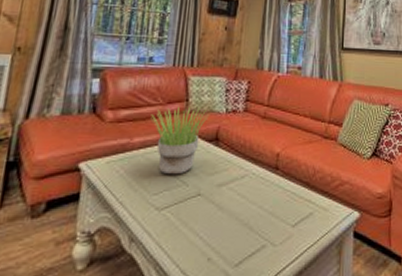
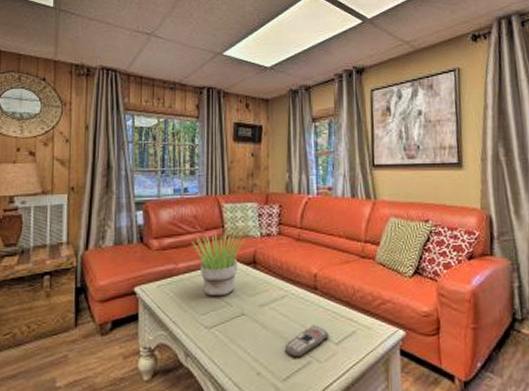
remote control: none [240,207,286,242] -> present [286,325,329,358]

